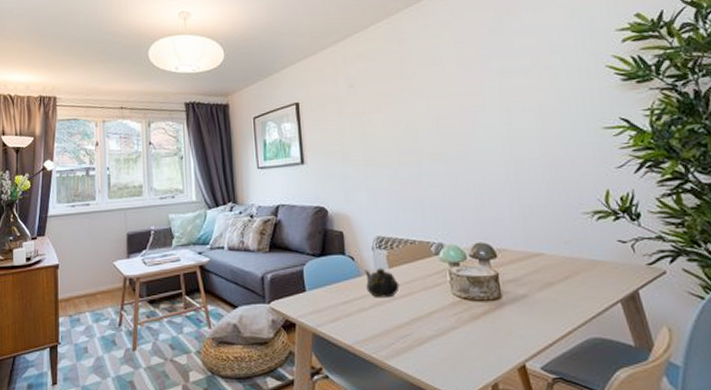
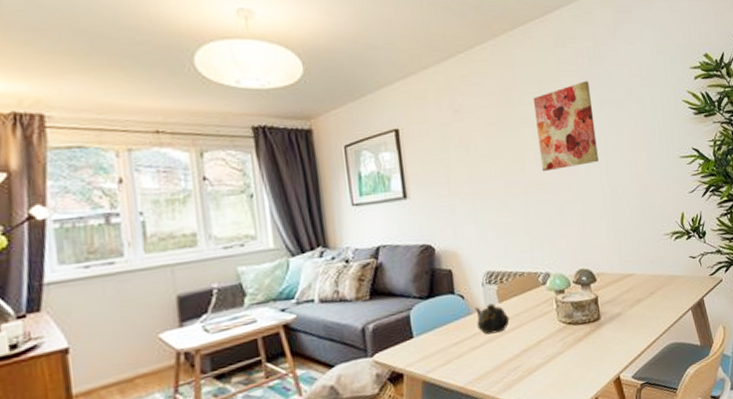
wall art: none [427,51,500,142] -> present [532,81,599,172]

